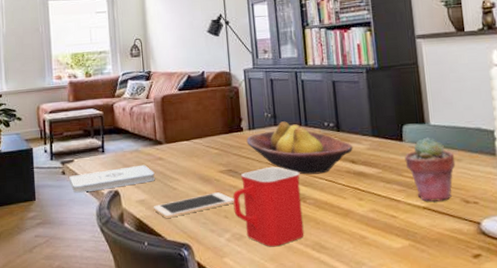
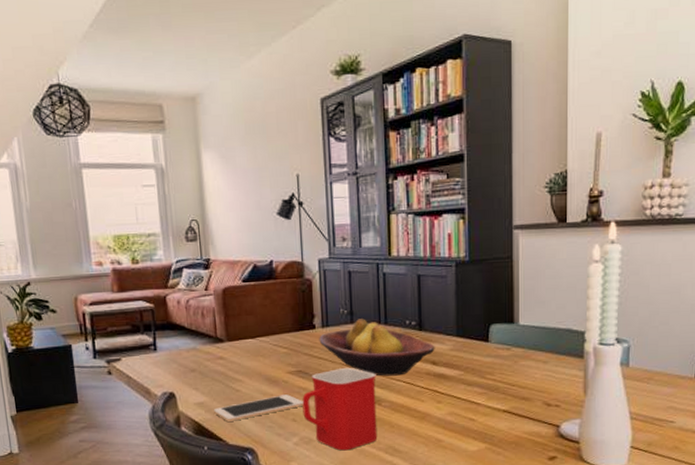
notepad: present [69,164,155,193] -> none [116,364,216,395]
potted succulent: present [404,137,456,202] -> none [489,338,541,405]

